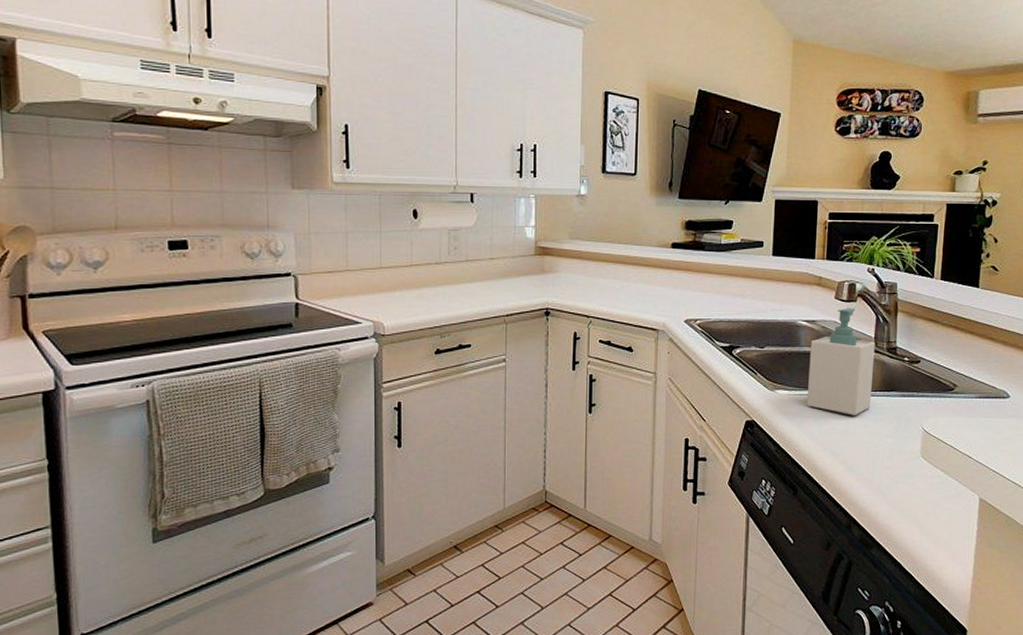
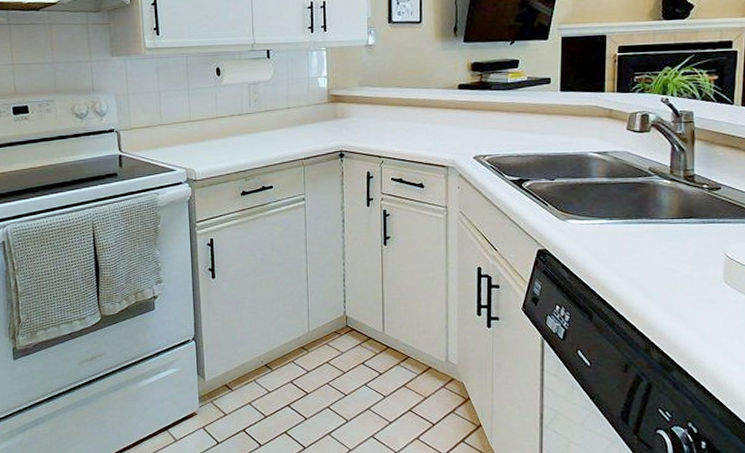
soap bottle: present [806,308,875,415] -> none [599,138,671,243]

